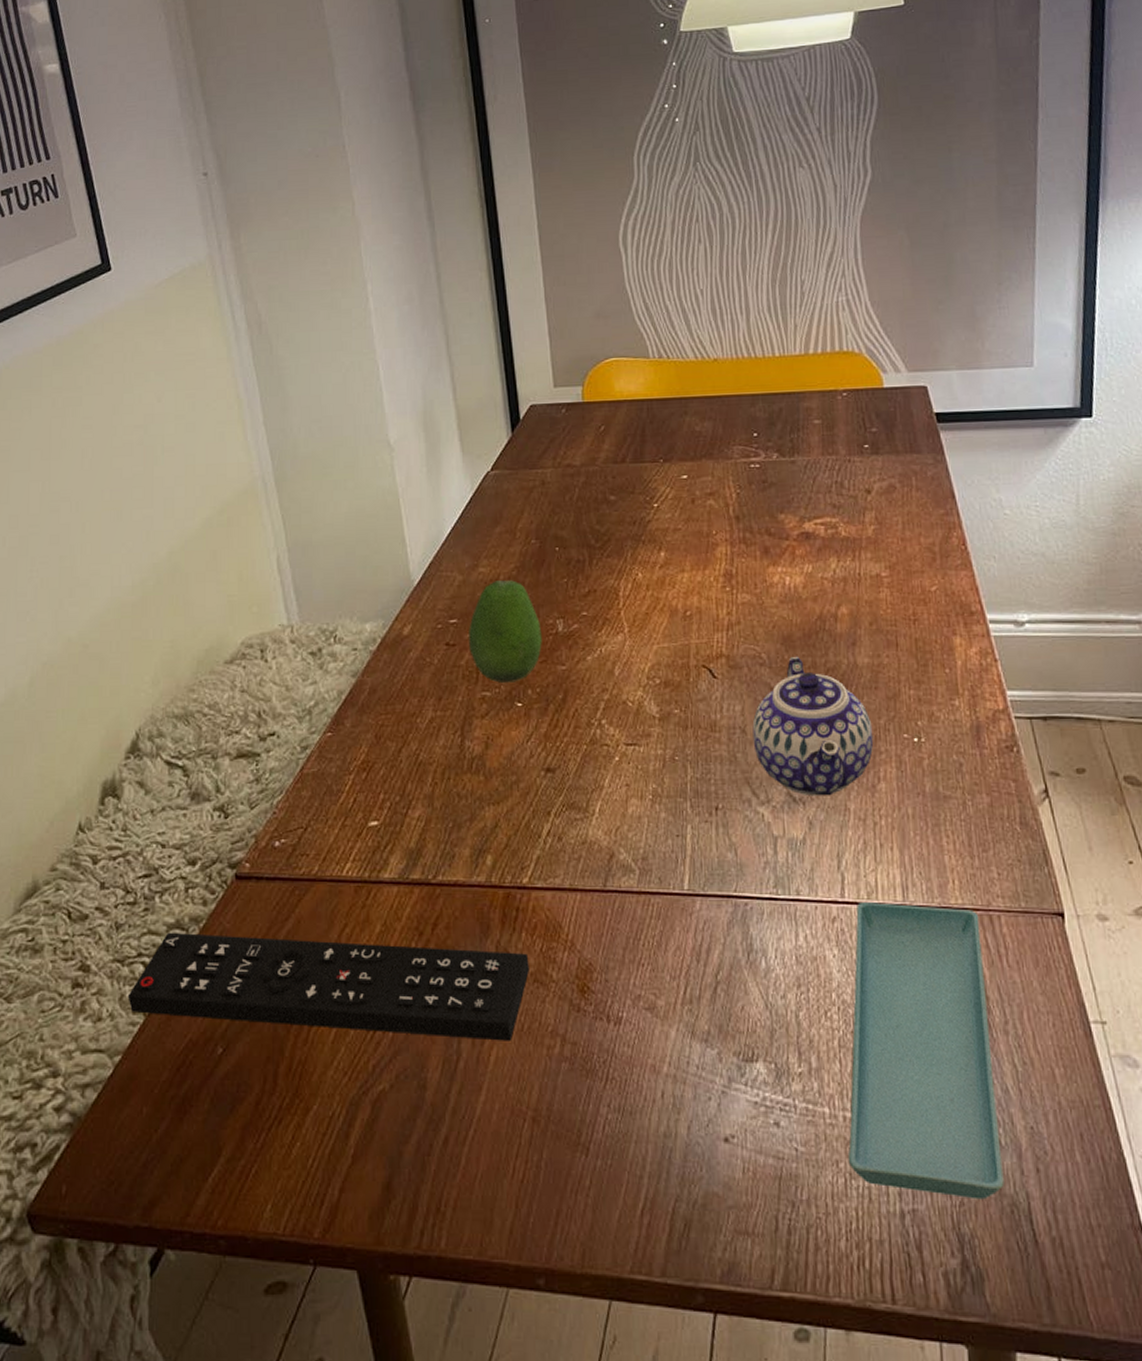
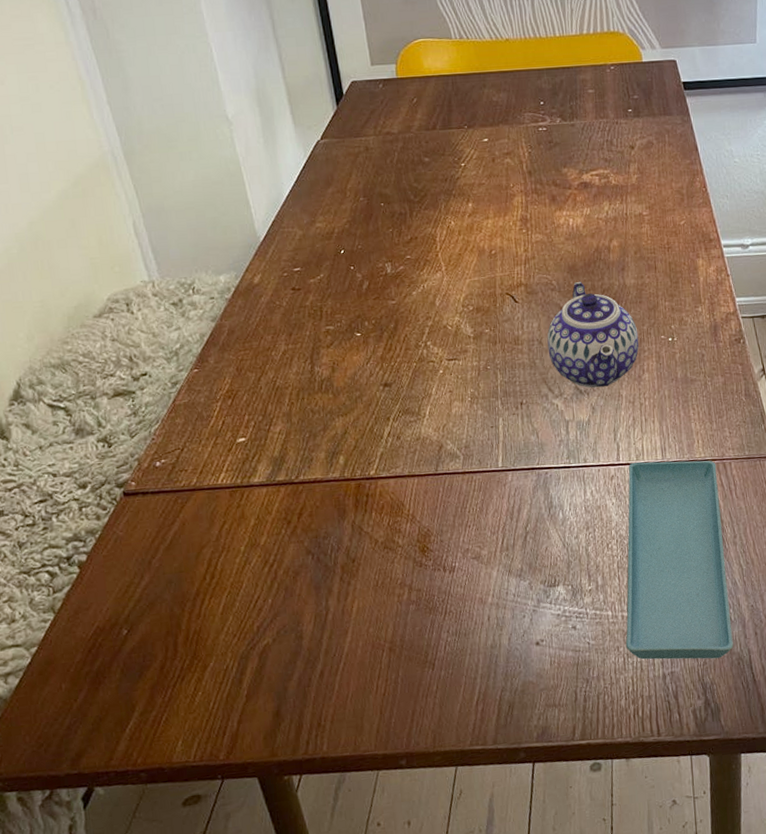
remote control: present [127,932,529,1041] -> none [36,528,380,612]
fruit: present [467,579,542,683] -> none [310,231,375,318]

